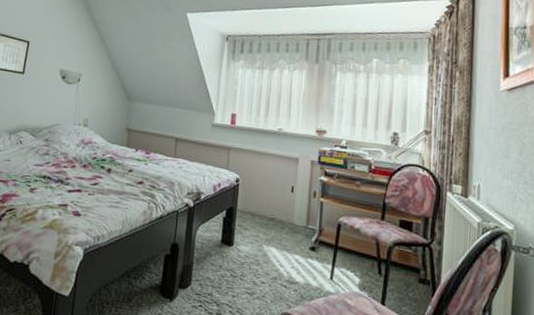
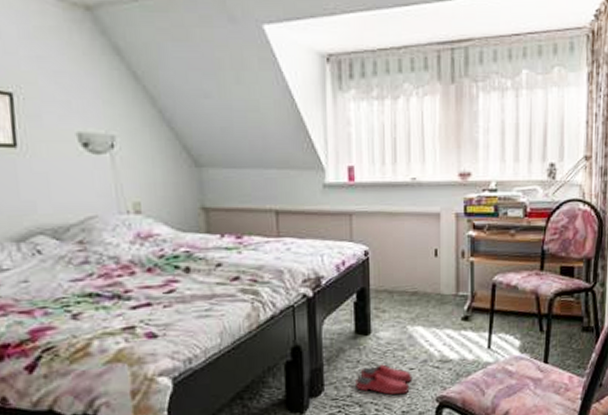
slippers: none [216,273,263,304] -> present [356,364,413,395]

